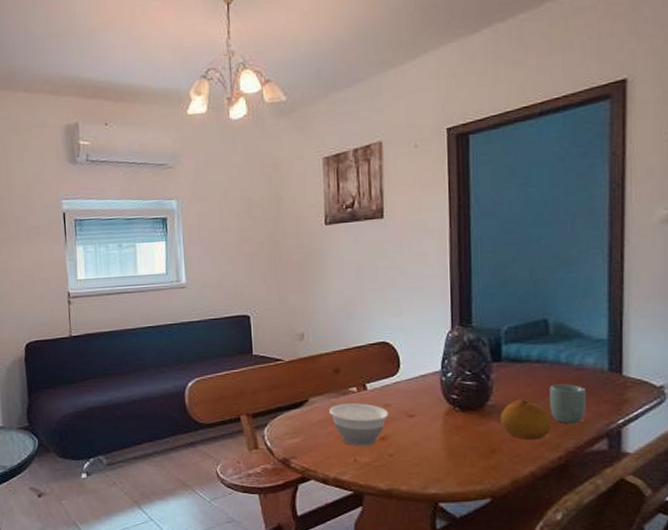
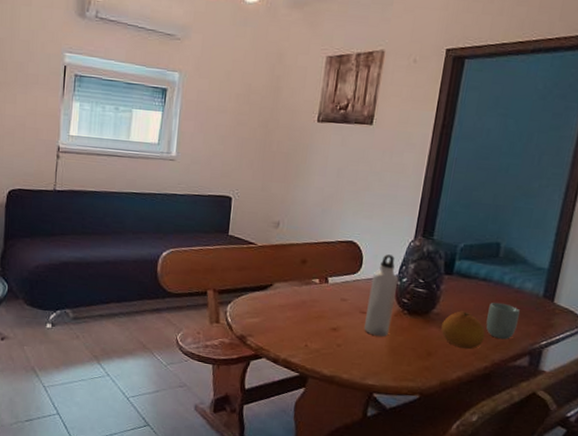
bowl: present [329,403,389,447] -> none [290,292,344,335]
water bottle: none [413,350,444,440] -> present [364,254,398,337]

